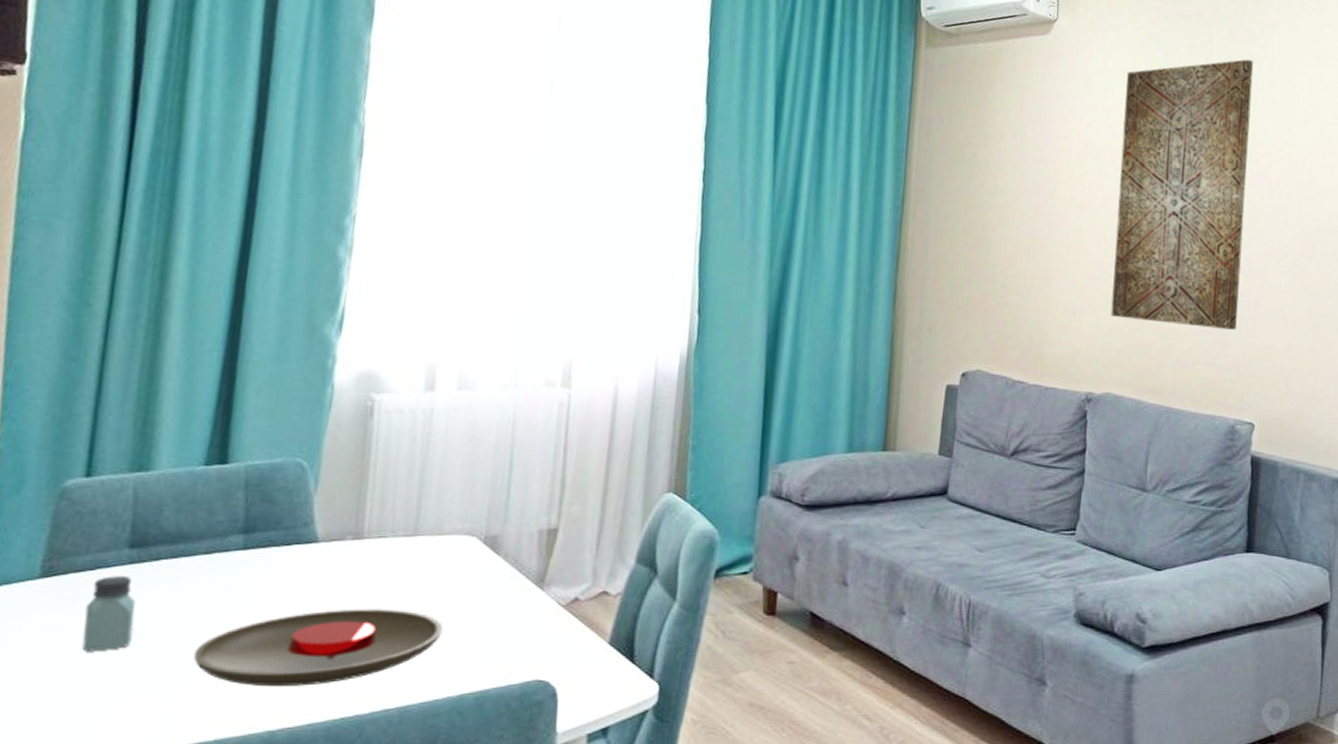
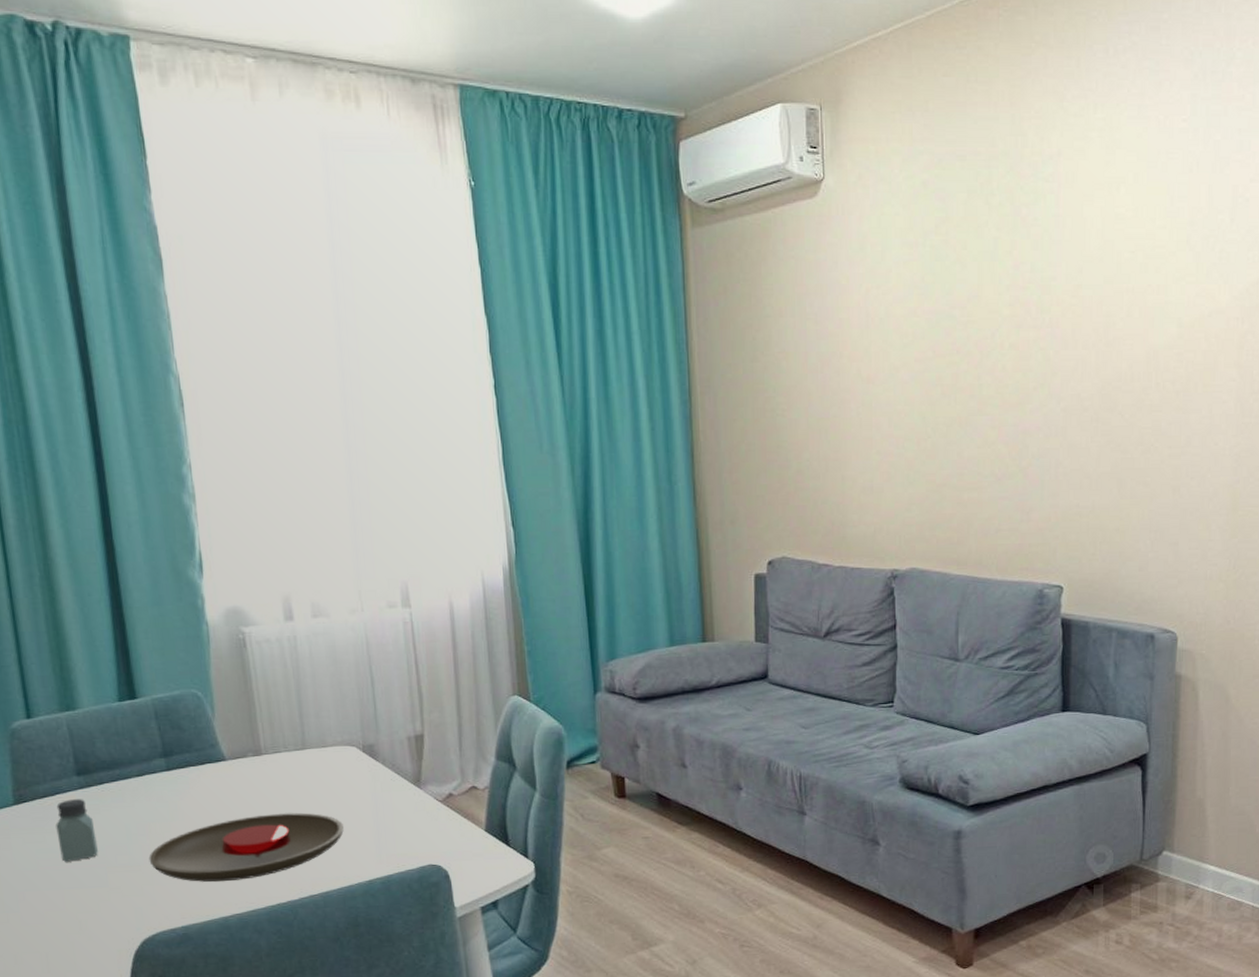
wall art: present [1111,59,1254,330] -> none [903,197,1039,494]

